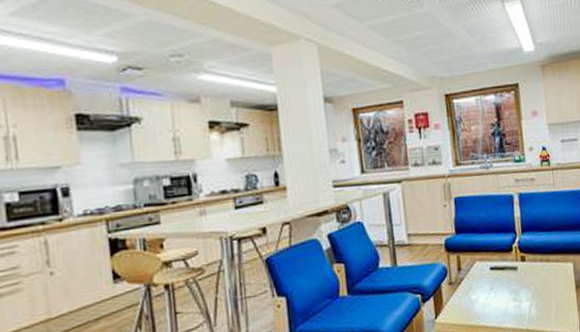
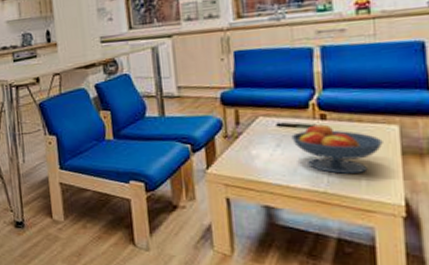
fruit bowl: none [501,265,564,311] -> present [291,123,383,174]

